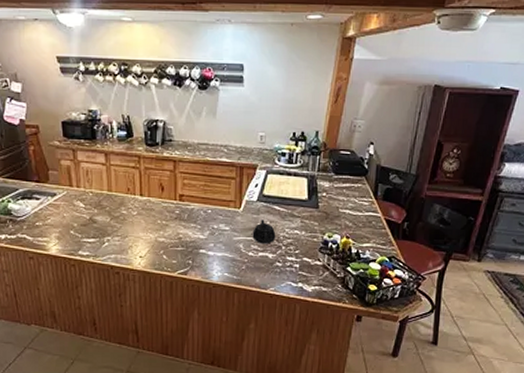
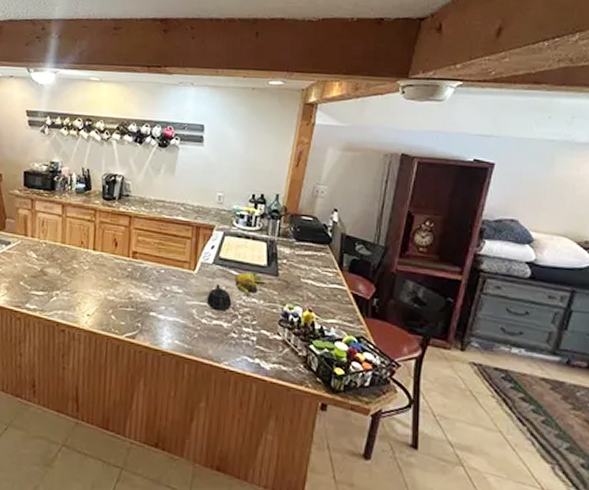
banana bunch: none [278,207,309,229] -> present [234,272,267,297]

